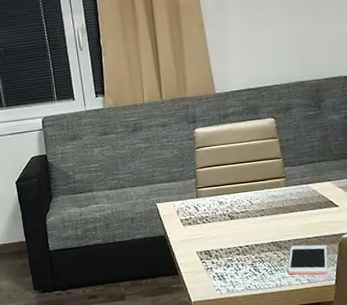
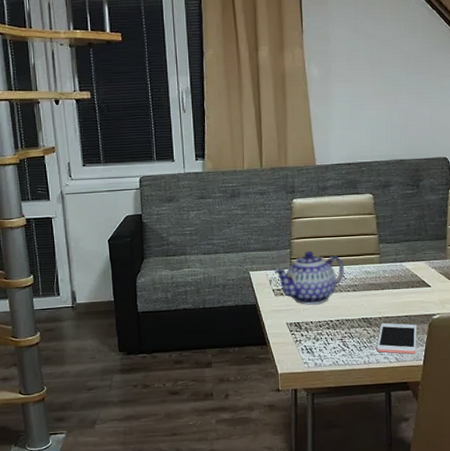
teapot: none [181,179,251,233] -> present [274,251,345,305]

